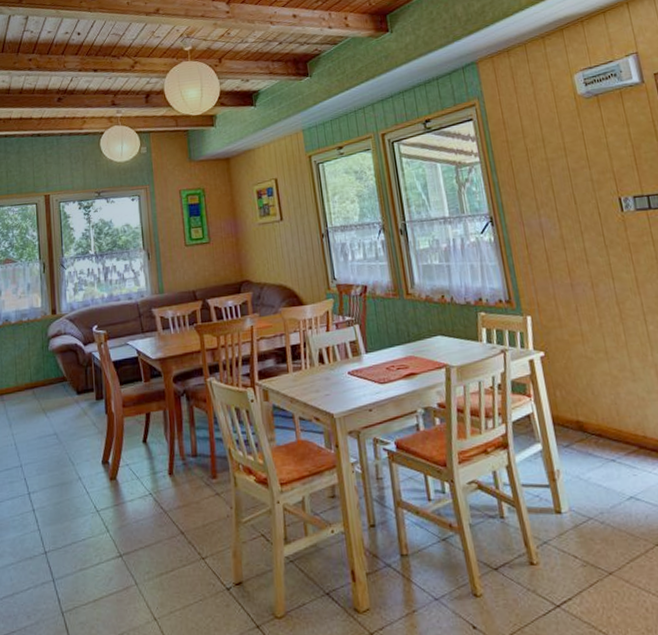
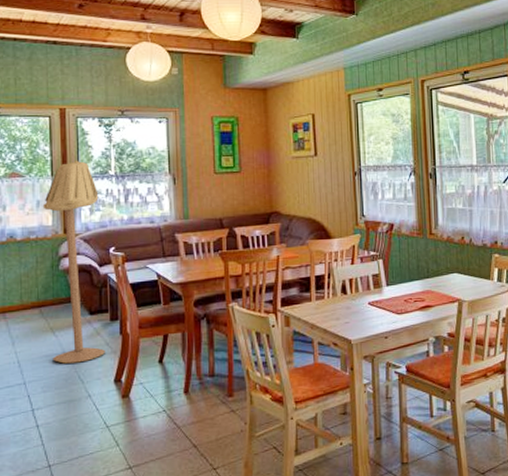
floor lamp: none [32,242,93,445] -> present [42,160,105,364]

